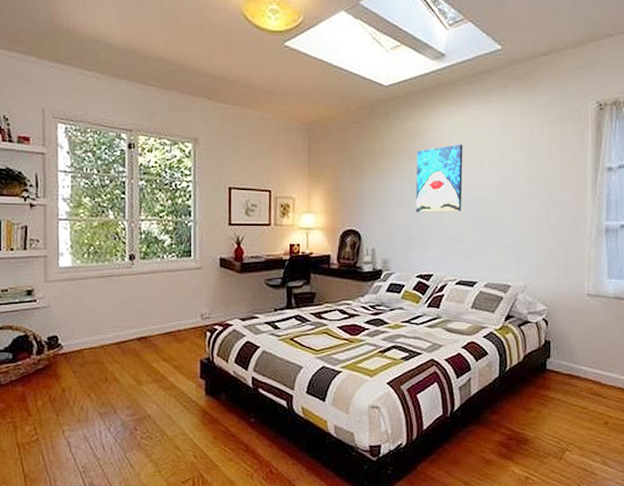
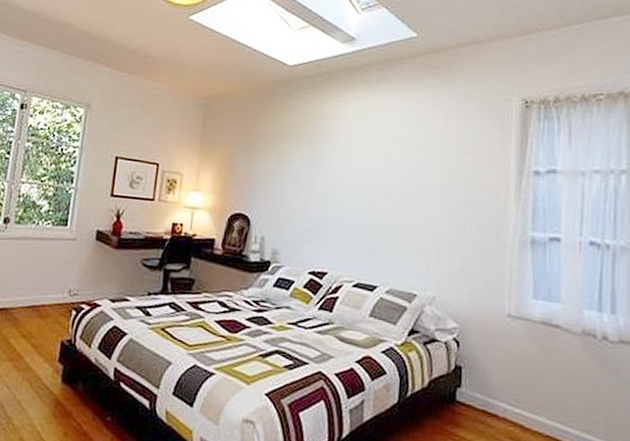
wall art: present [416,144,463,213] -> none [313,132,370,205]

